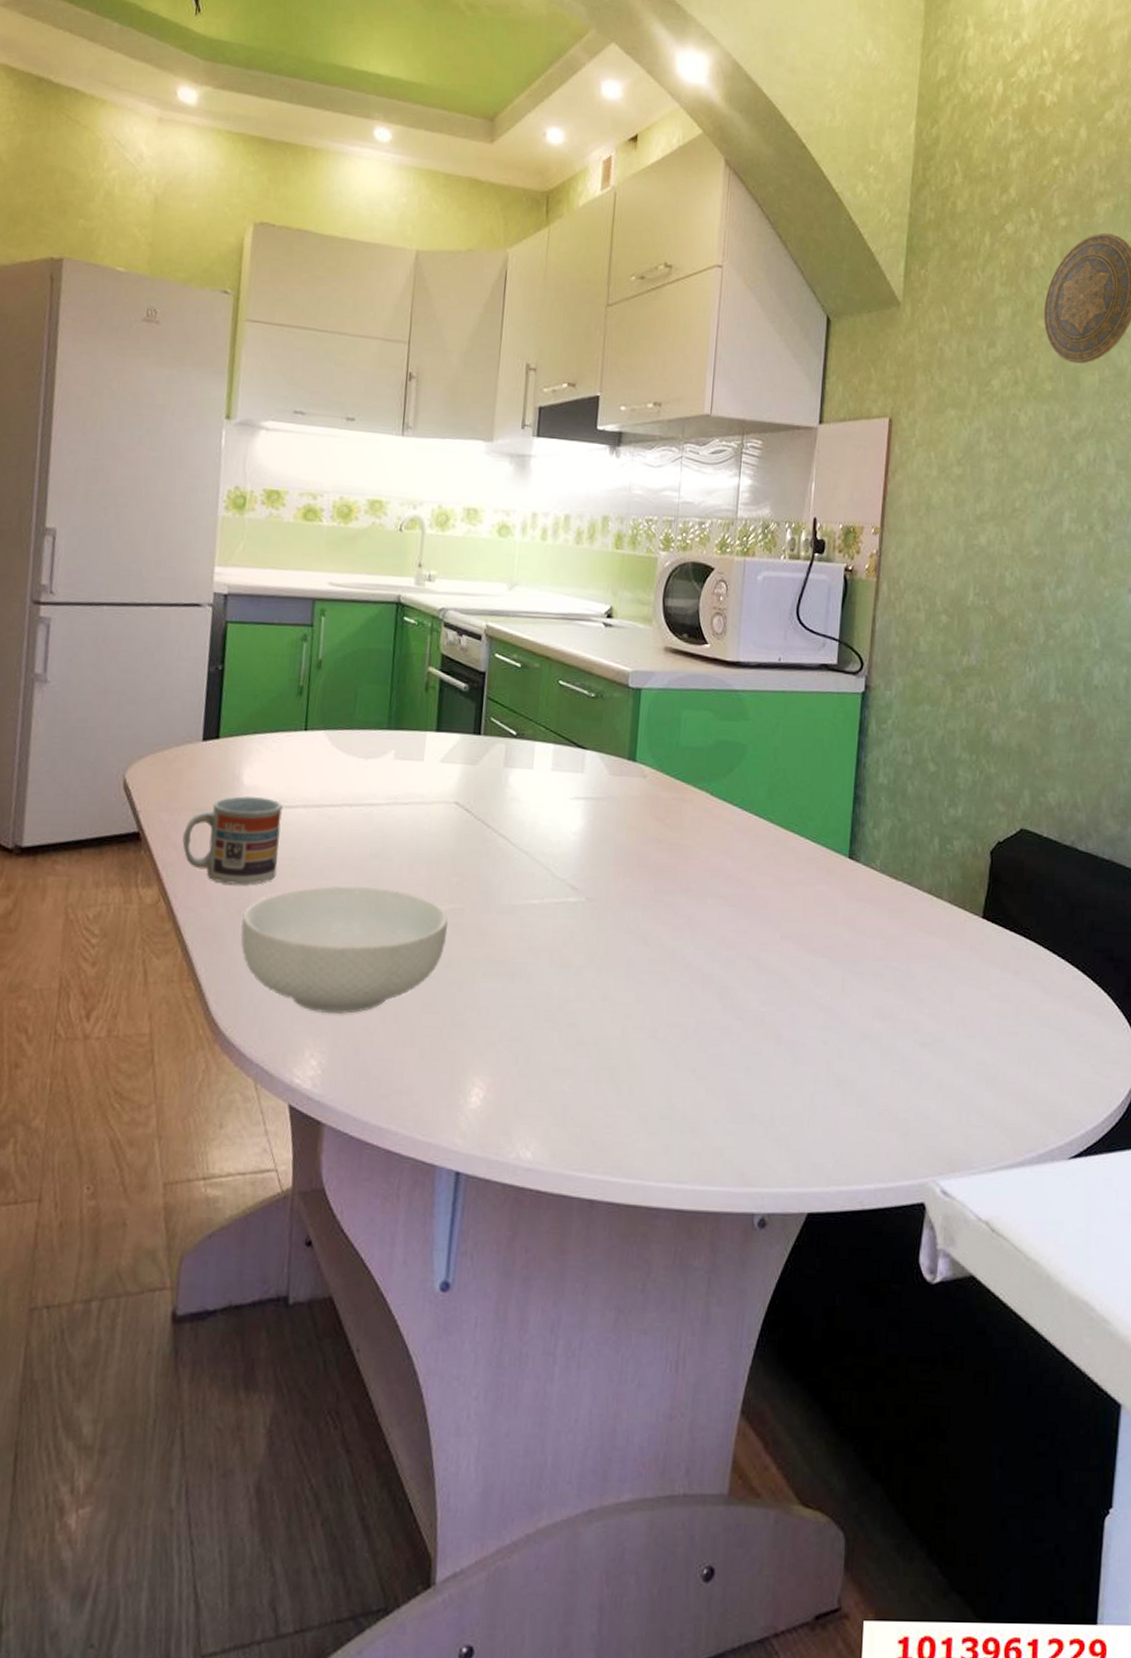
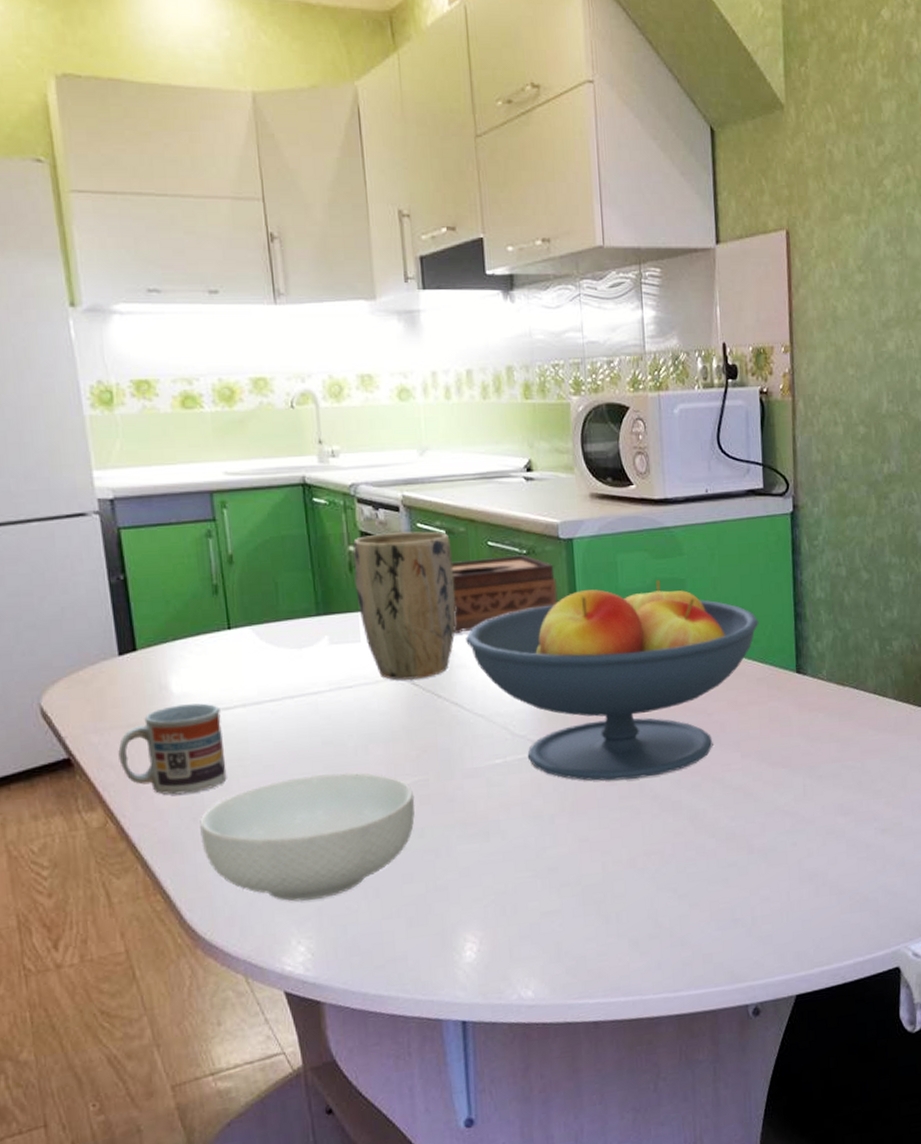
plant pot: none [427,659,524,806] -> present [352,531,456,680]
tissue box: none [512,695,620,766] -> present [451,555,558,633]
fruit bowl: none [523,741,816,944] -> present [466,580,759,781]

